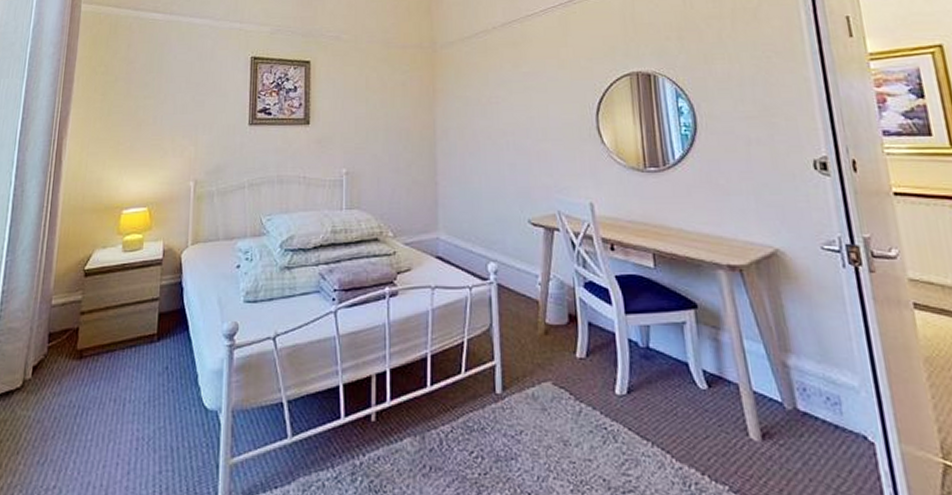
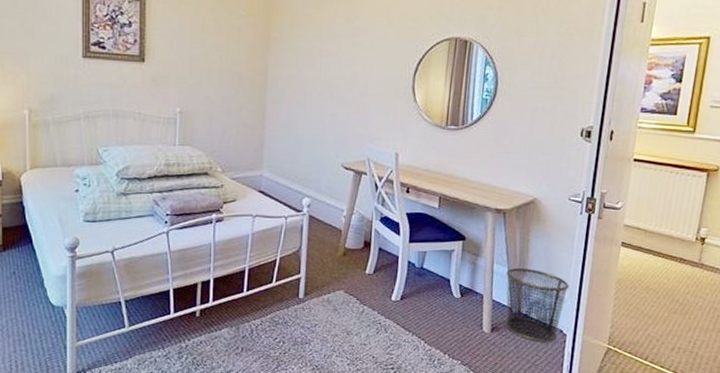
waste bin: none [762,344,863,456] -> present [505,267,569,343]

